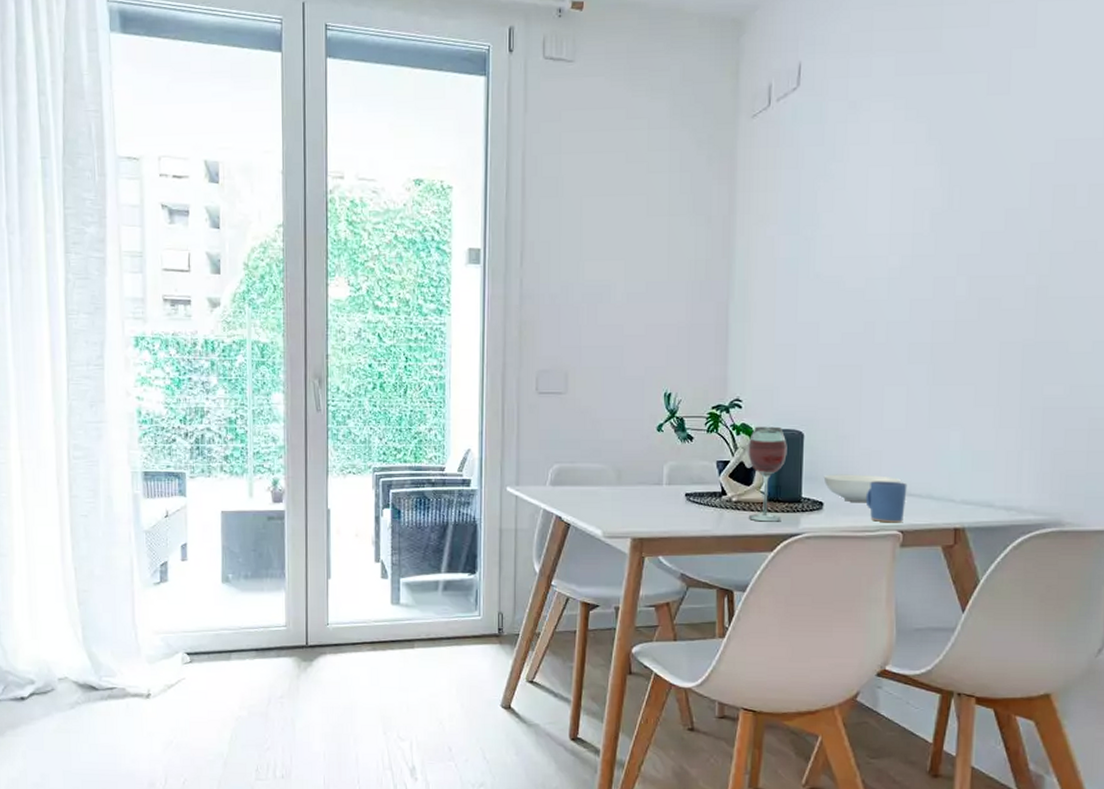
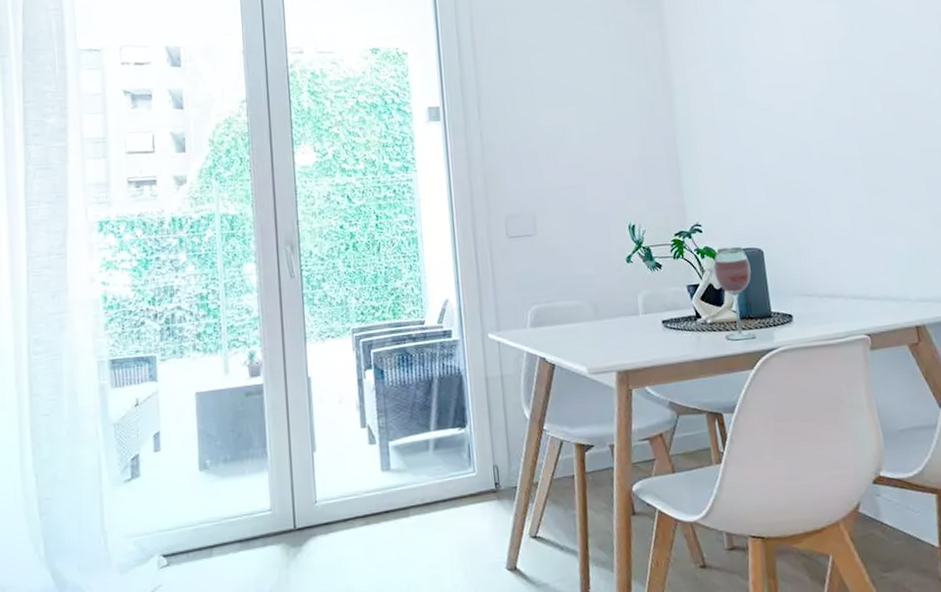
bowl: present [823,474,902,503] -> none [788,283,860,312]
mug: present [865,481,908,523] -> none [829,287,868,328]

